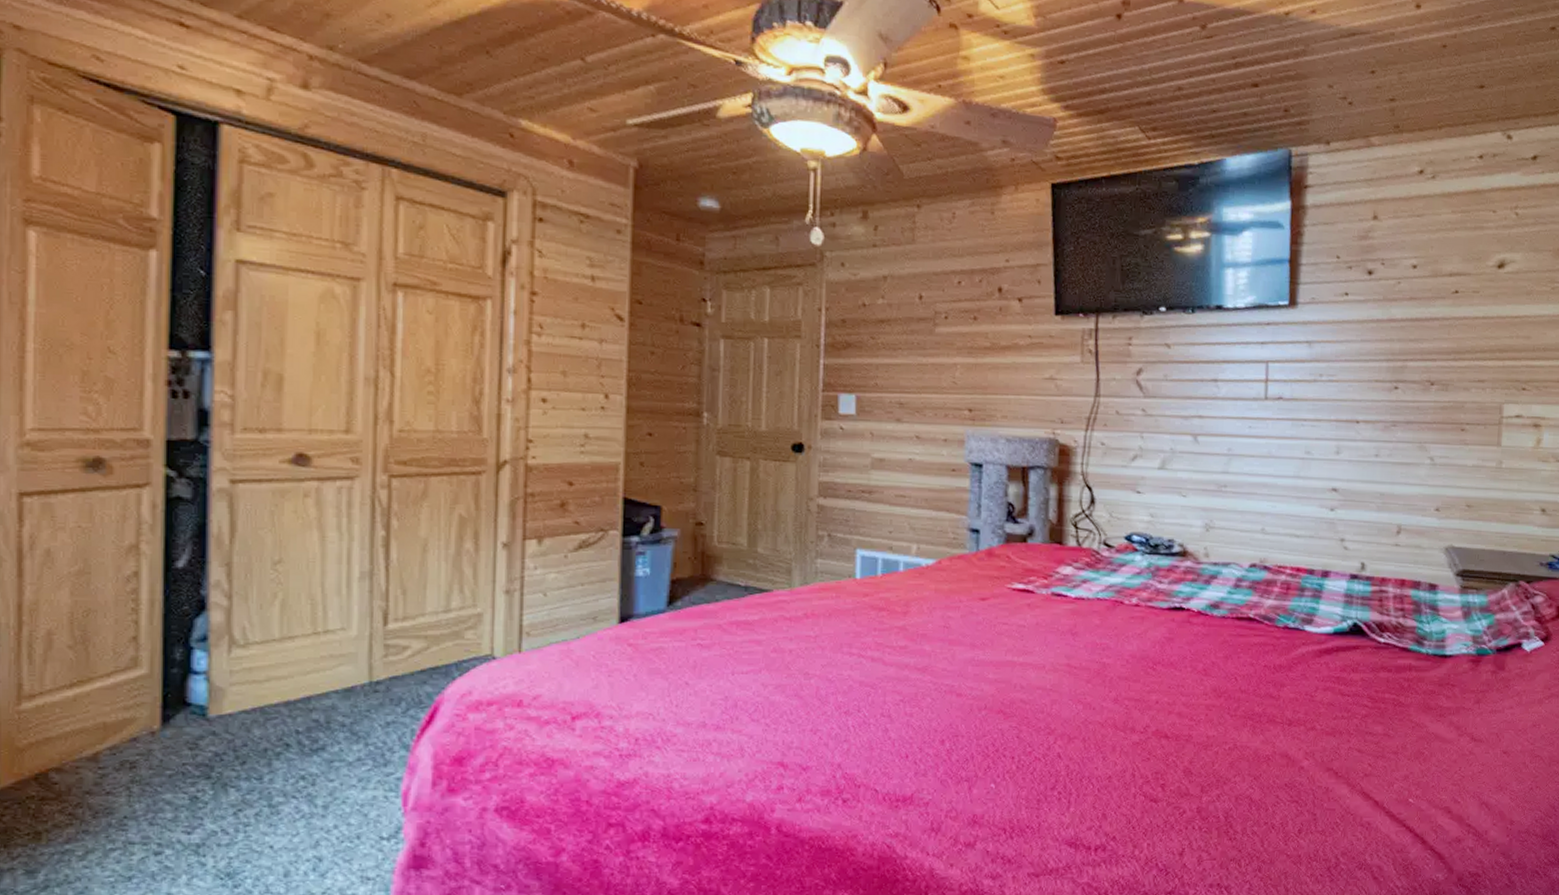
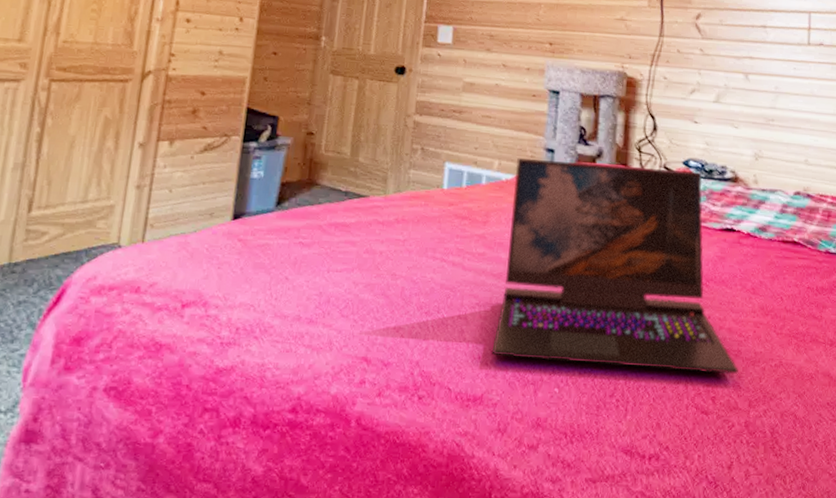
laptop: none [920,540,1191,761] -> present [492,157,739,375]

